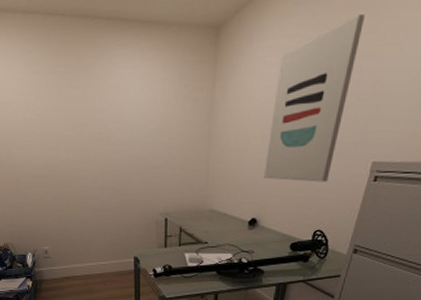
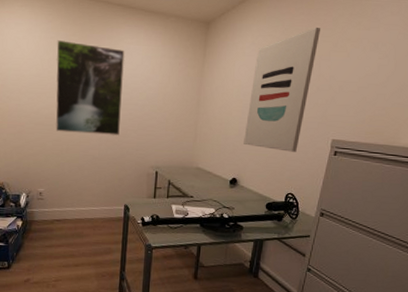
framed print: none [41,73,122,184] -> present [55,39,125,135]

